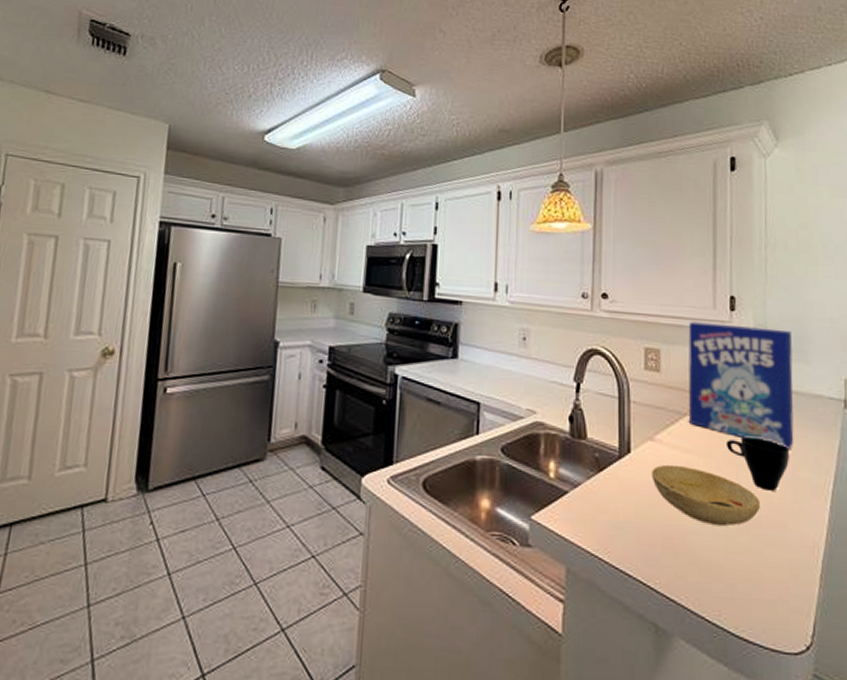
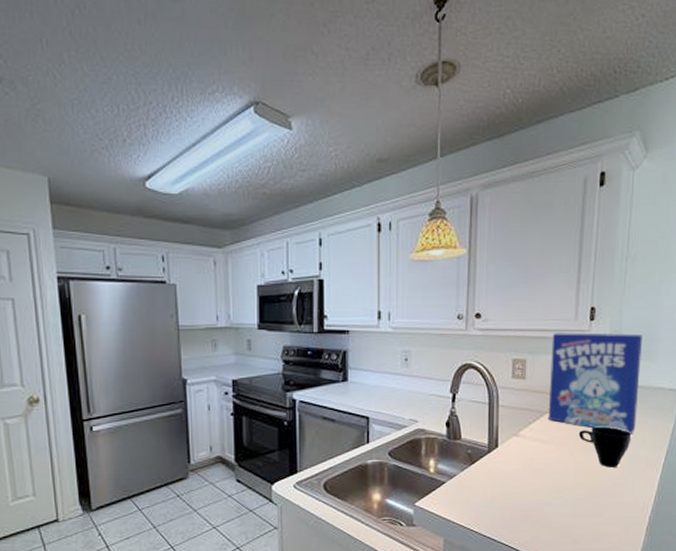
bowl: present [651,464,760,527] -> none [515,454,603,498]

